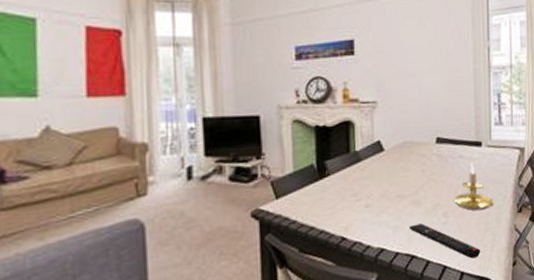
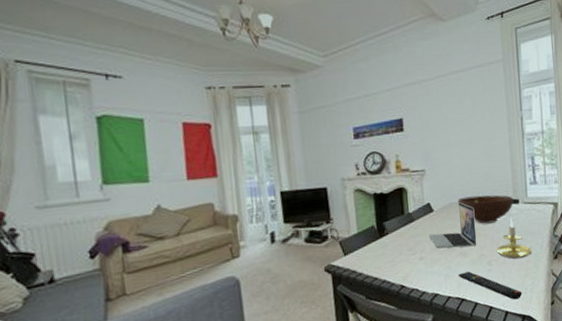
laptop: none [377,142,432,195] -> present [428,202,477,249]
fruit bowl: none [412,134,476,168] -> present [457,195,514,224]

